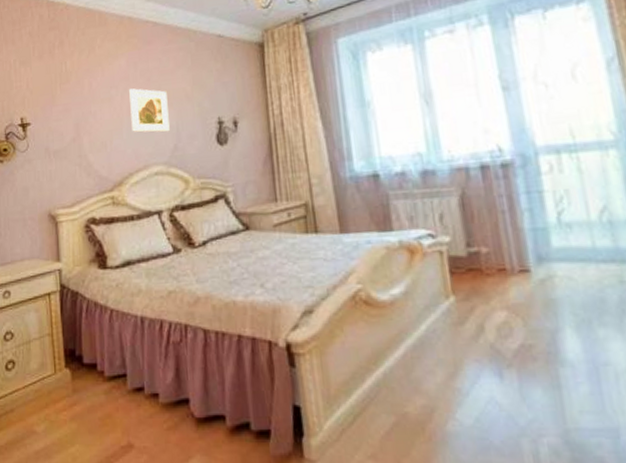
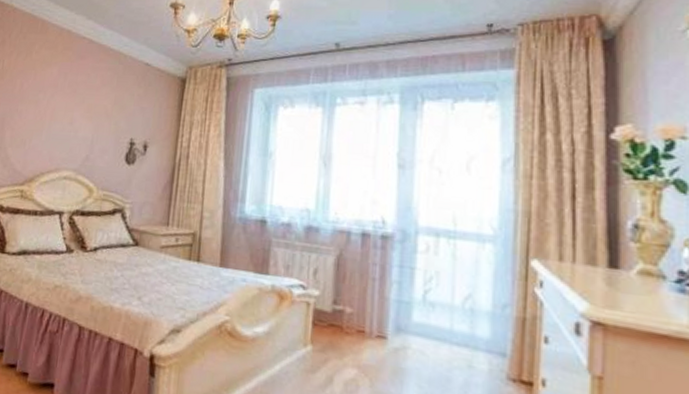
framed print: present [129,88,170,133] -> none [51,96,89,143]

